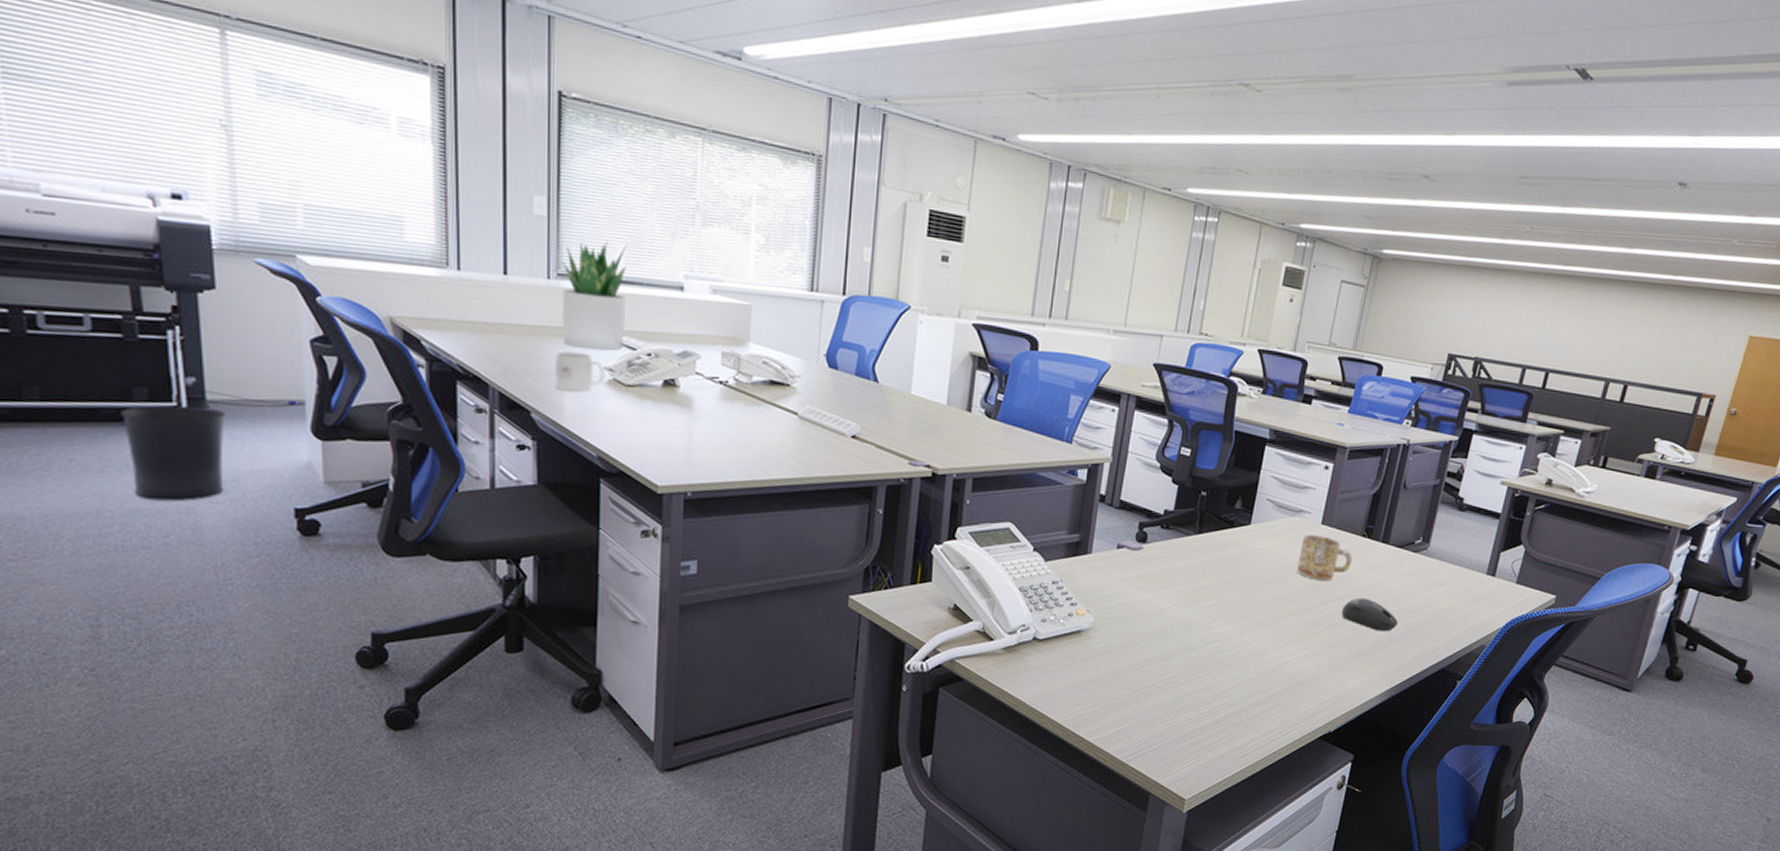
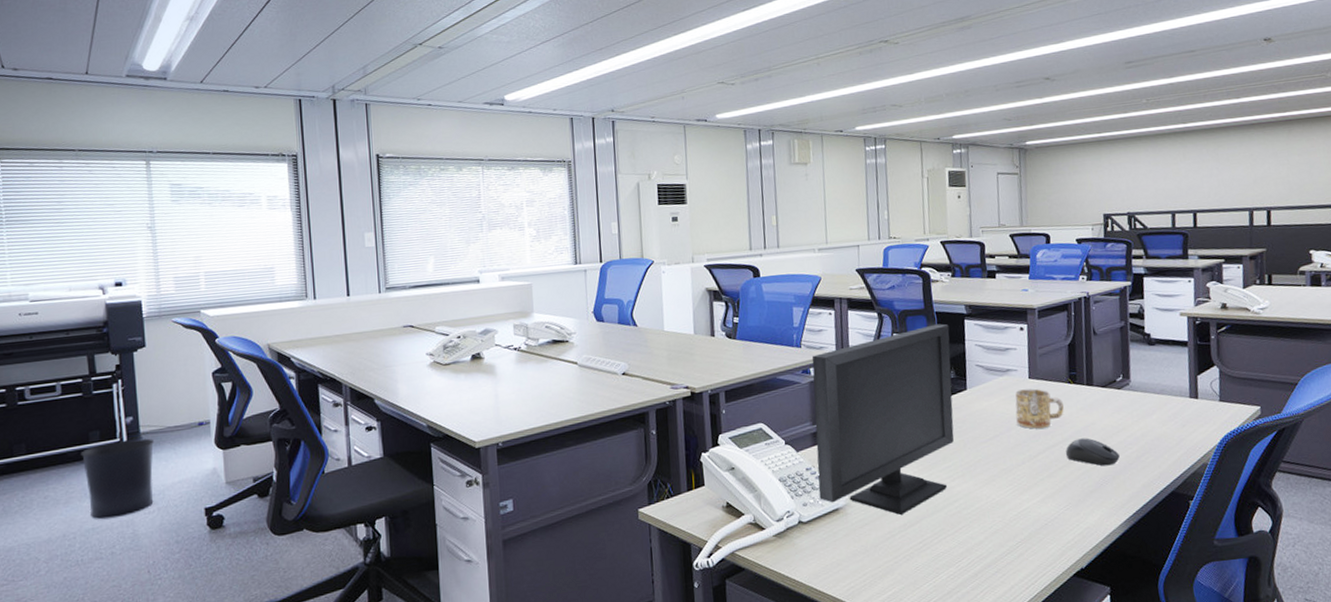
mug: present [555,351,605,393] -> none [389,344,427,378]
planter: present [561,241,627,351] -> none [388,256,439,342]
computer monitor: none [1061,444,1247,648] -> present [811,323,955,515]

